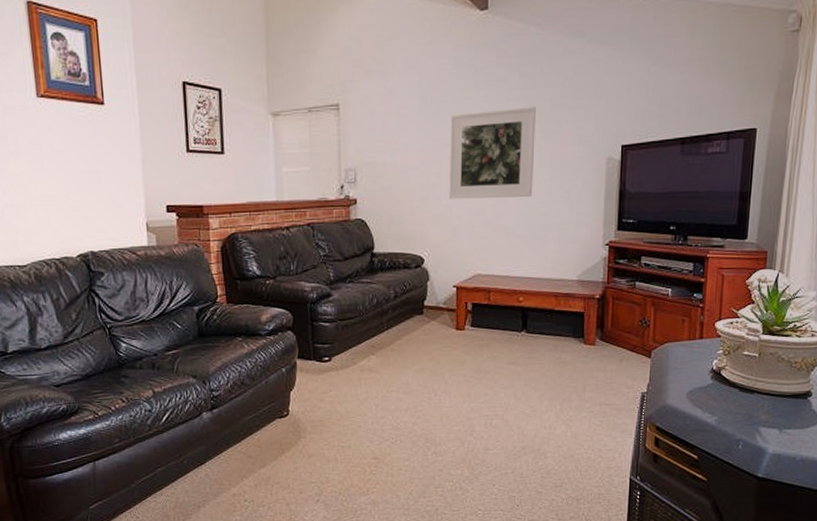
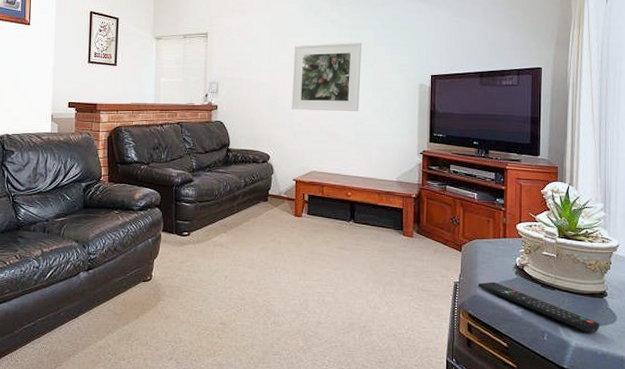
remote control: none [667,389,801,438] -> present [477,282,600,333]

